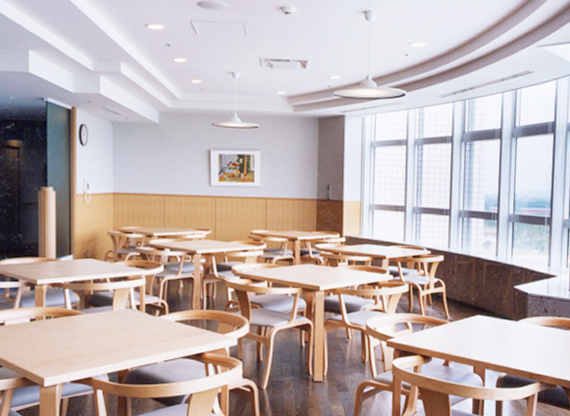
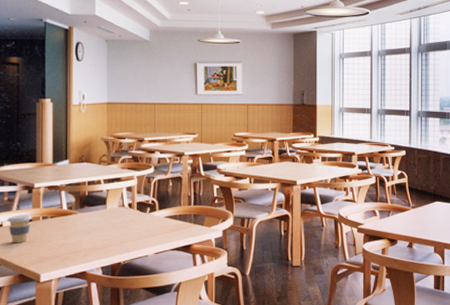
coffee cup: none [9,313,35,344] -> present [7,214,32,243]

